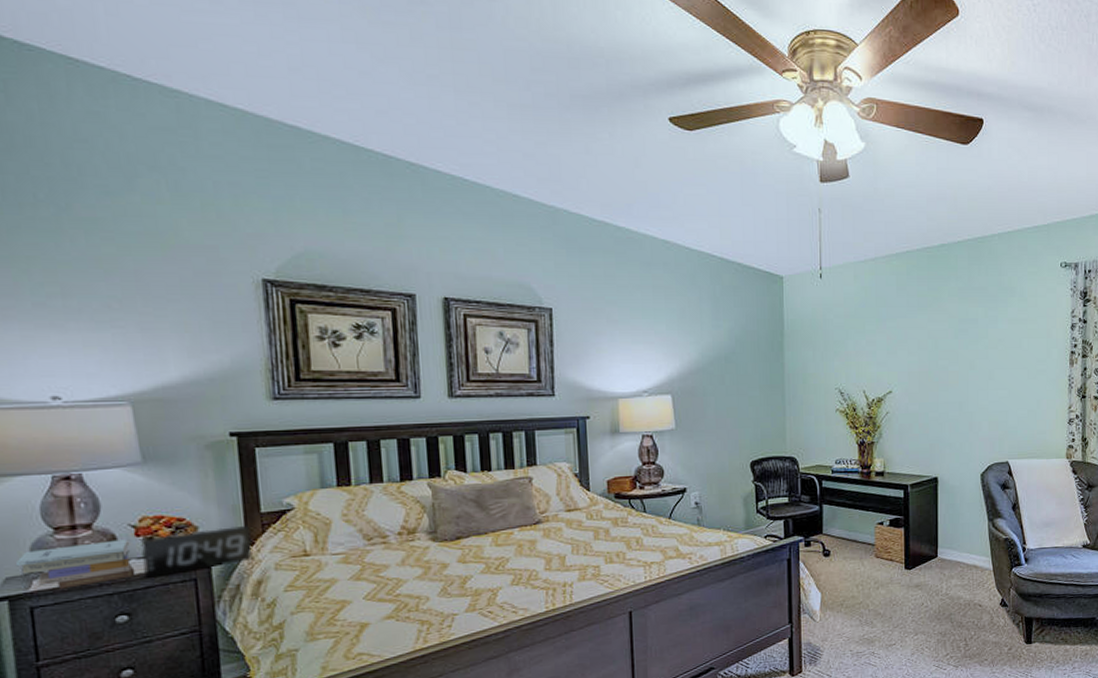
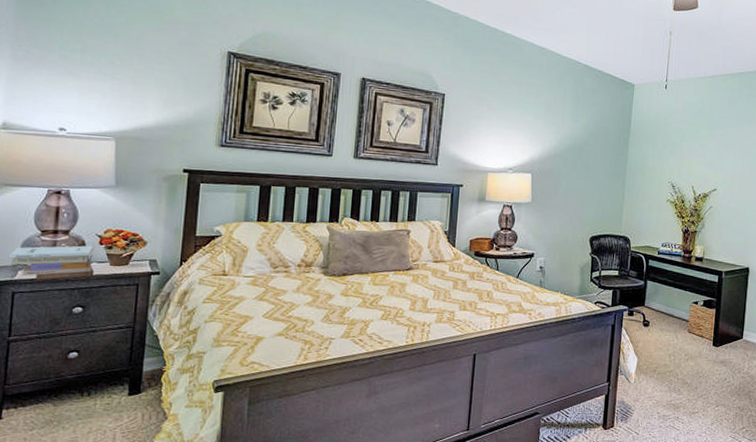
alarm clock: present [141,525,253,579] -> none [101,244,187,280]

